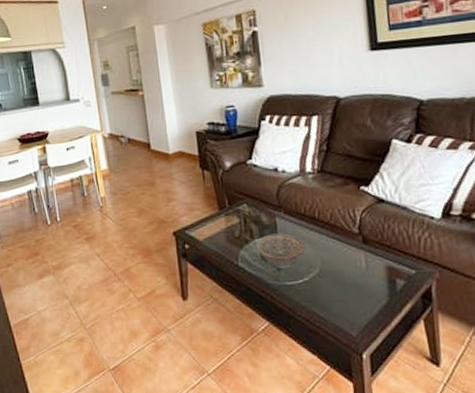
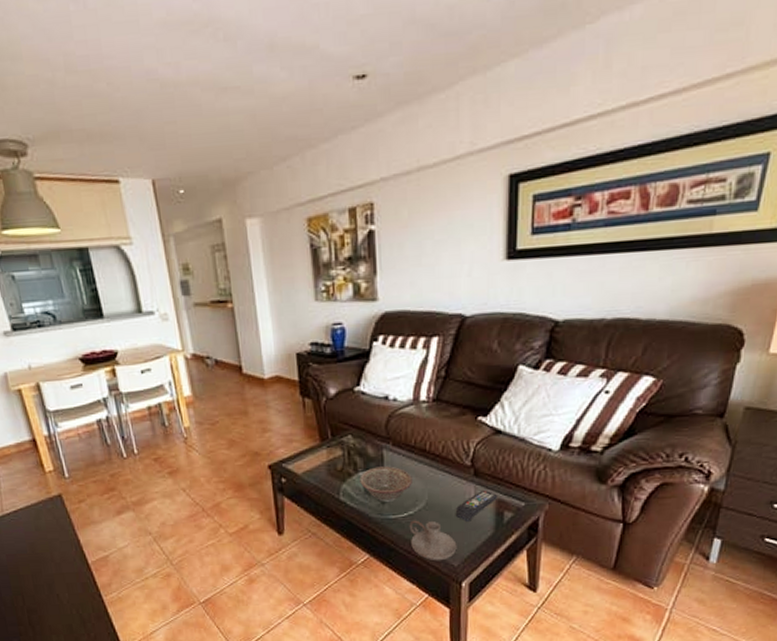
candle holder: none [305,287,354,330] -> present [409,520,457,561]
remote control: none [348,257,389,289] -> present [455,489,498,522]

